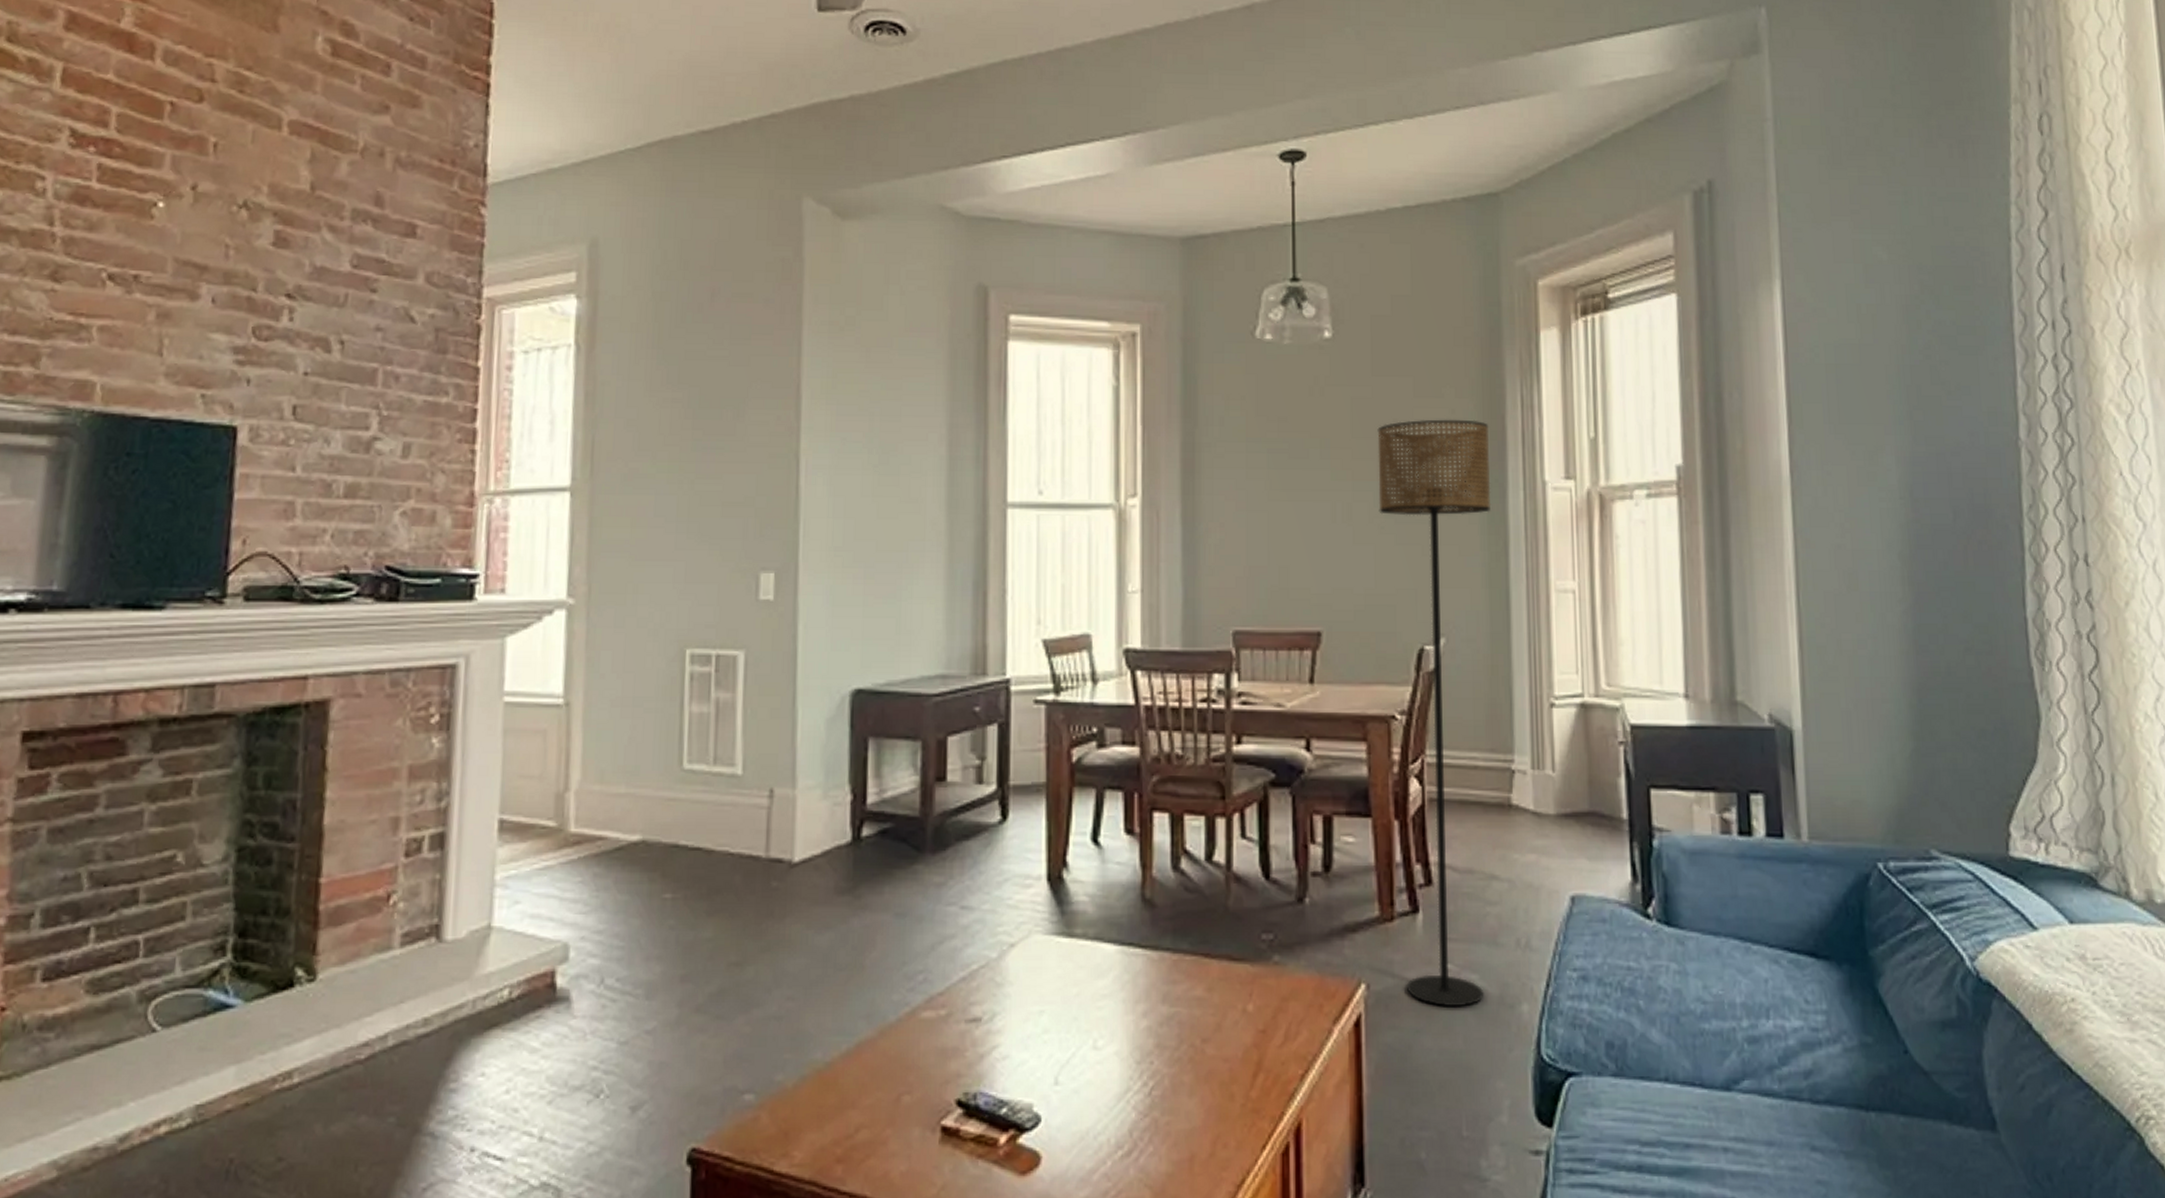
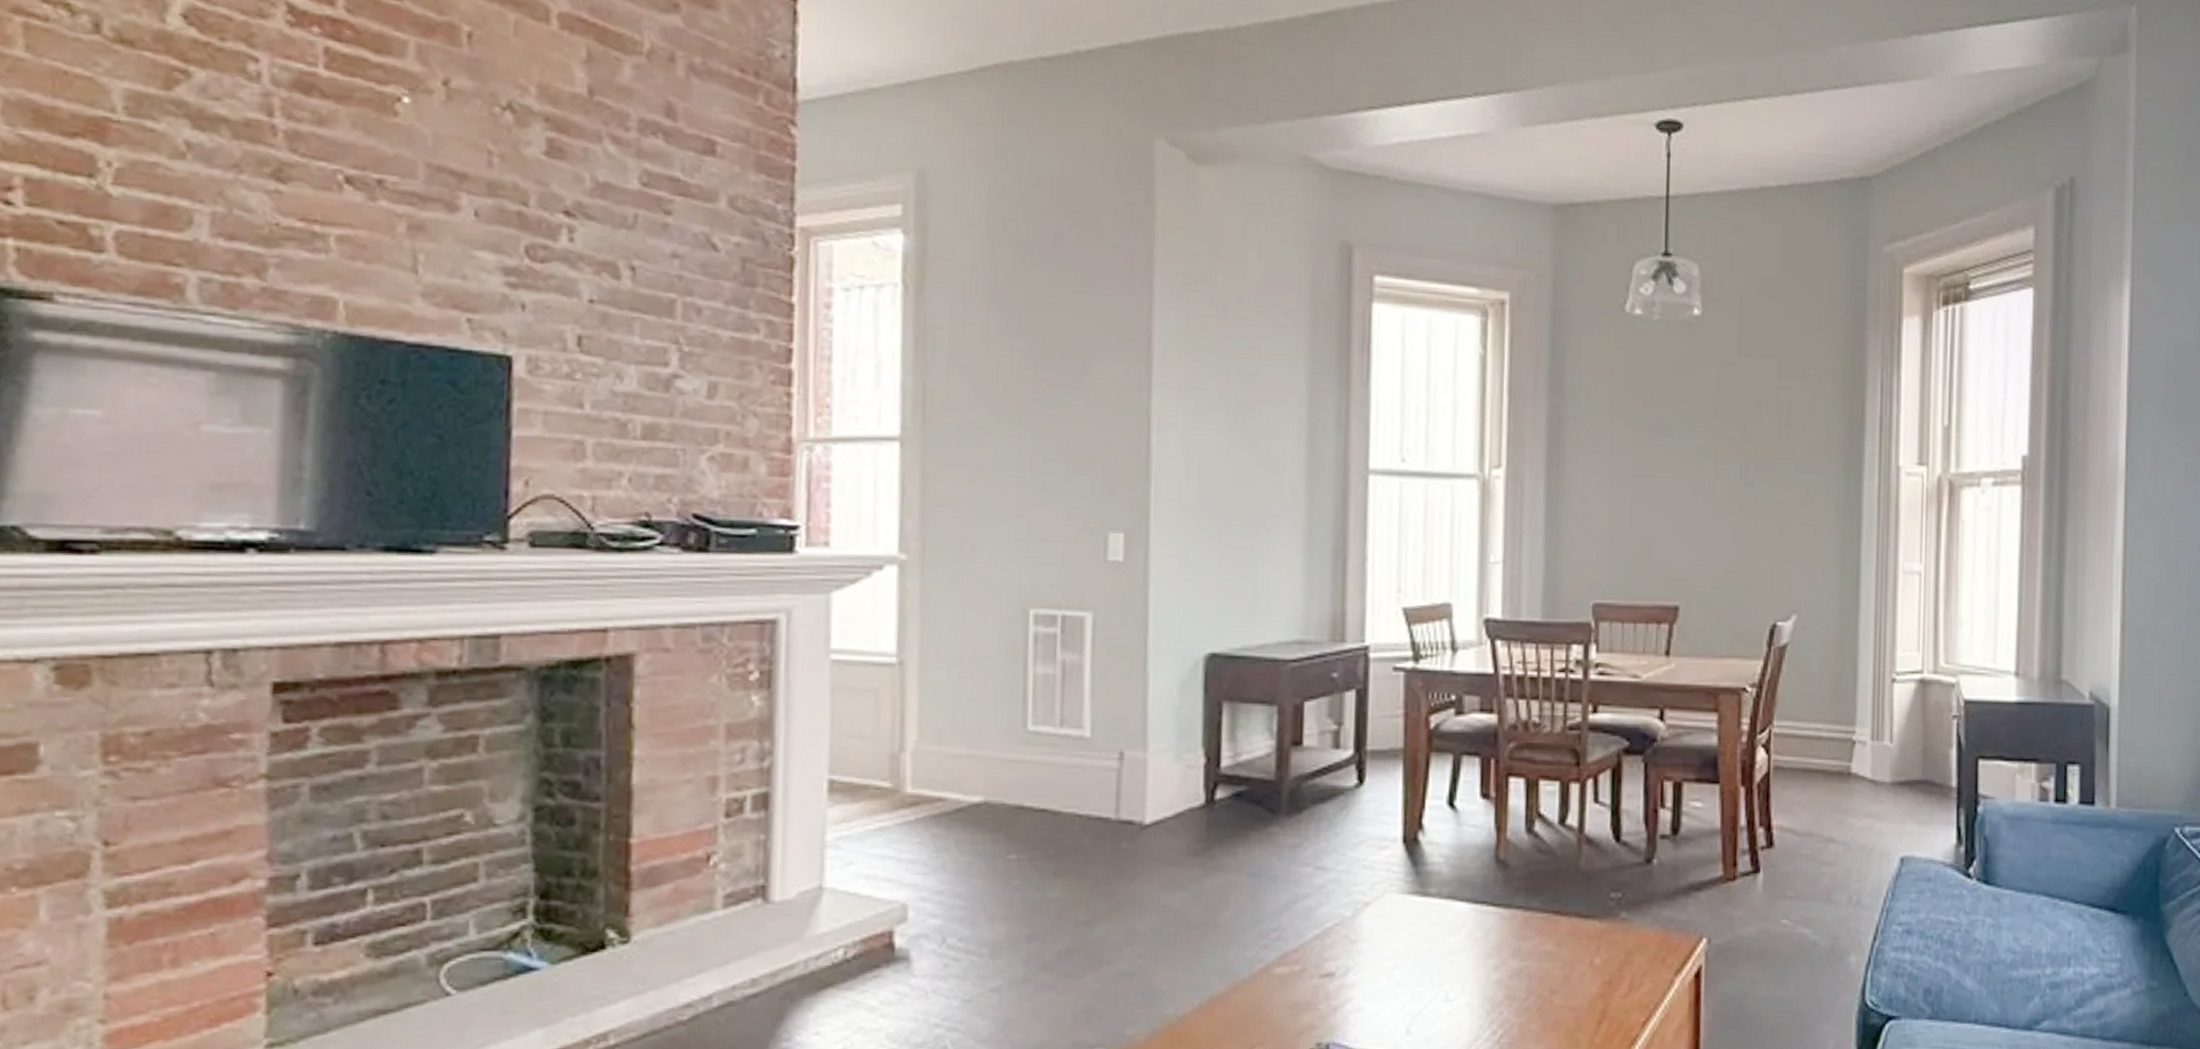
floor lamp: present [1377,419,1491,1007] -> none [1739,401,1848,959]

